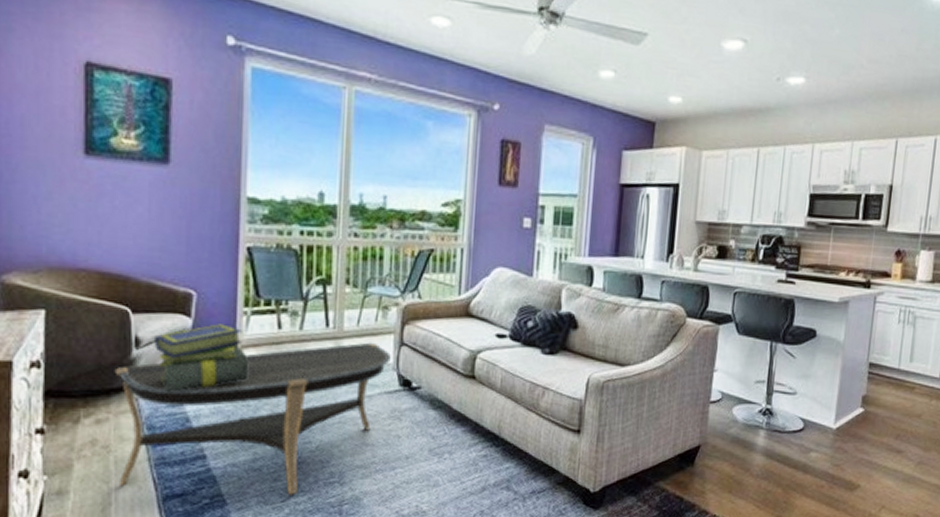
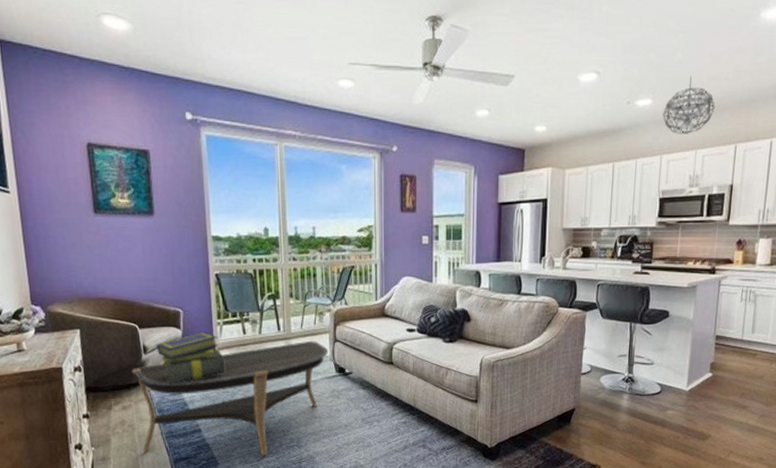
pendant light: none [816,55,876,122] -> present [662,75,716,134]

